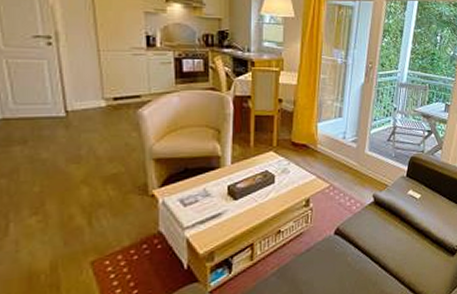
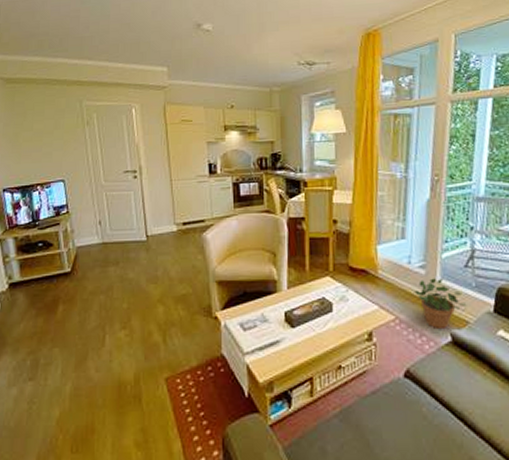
potted plant: none [347,150,387,192] -> present [414,278,467,328]

